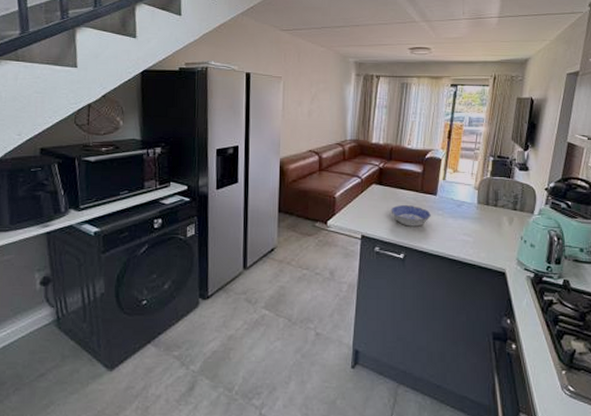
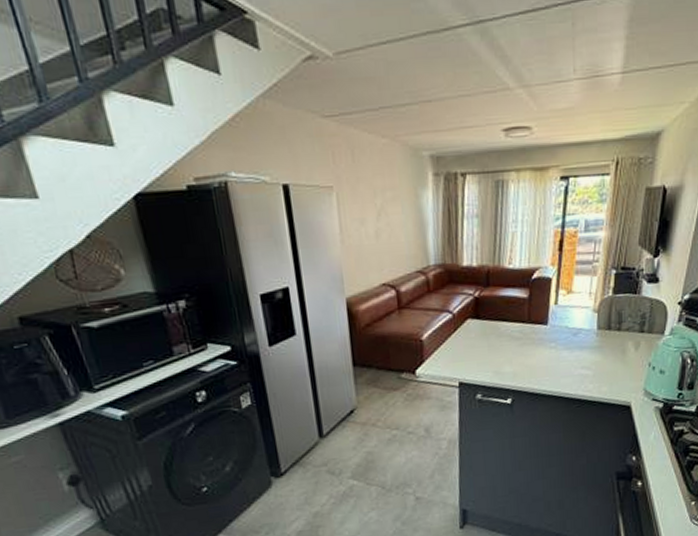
bowl: present [391,205,431,227] -> none [492,340,542,366]

